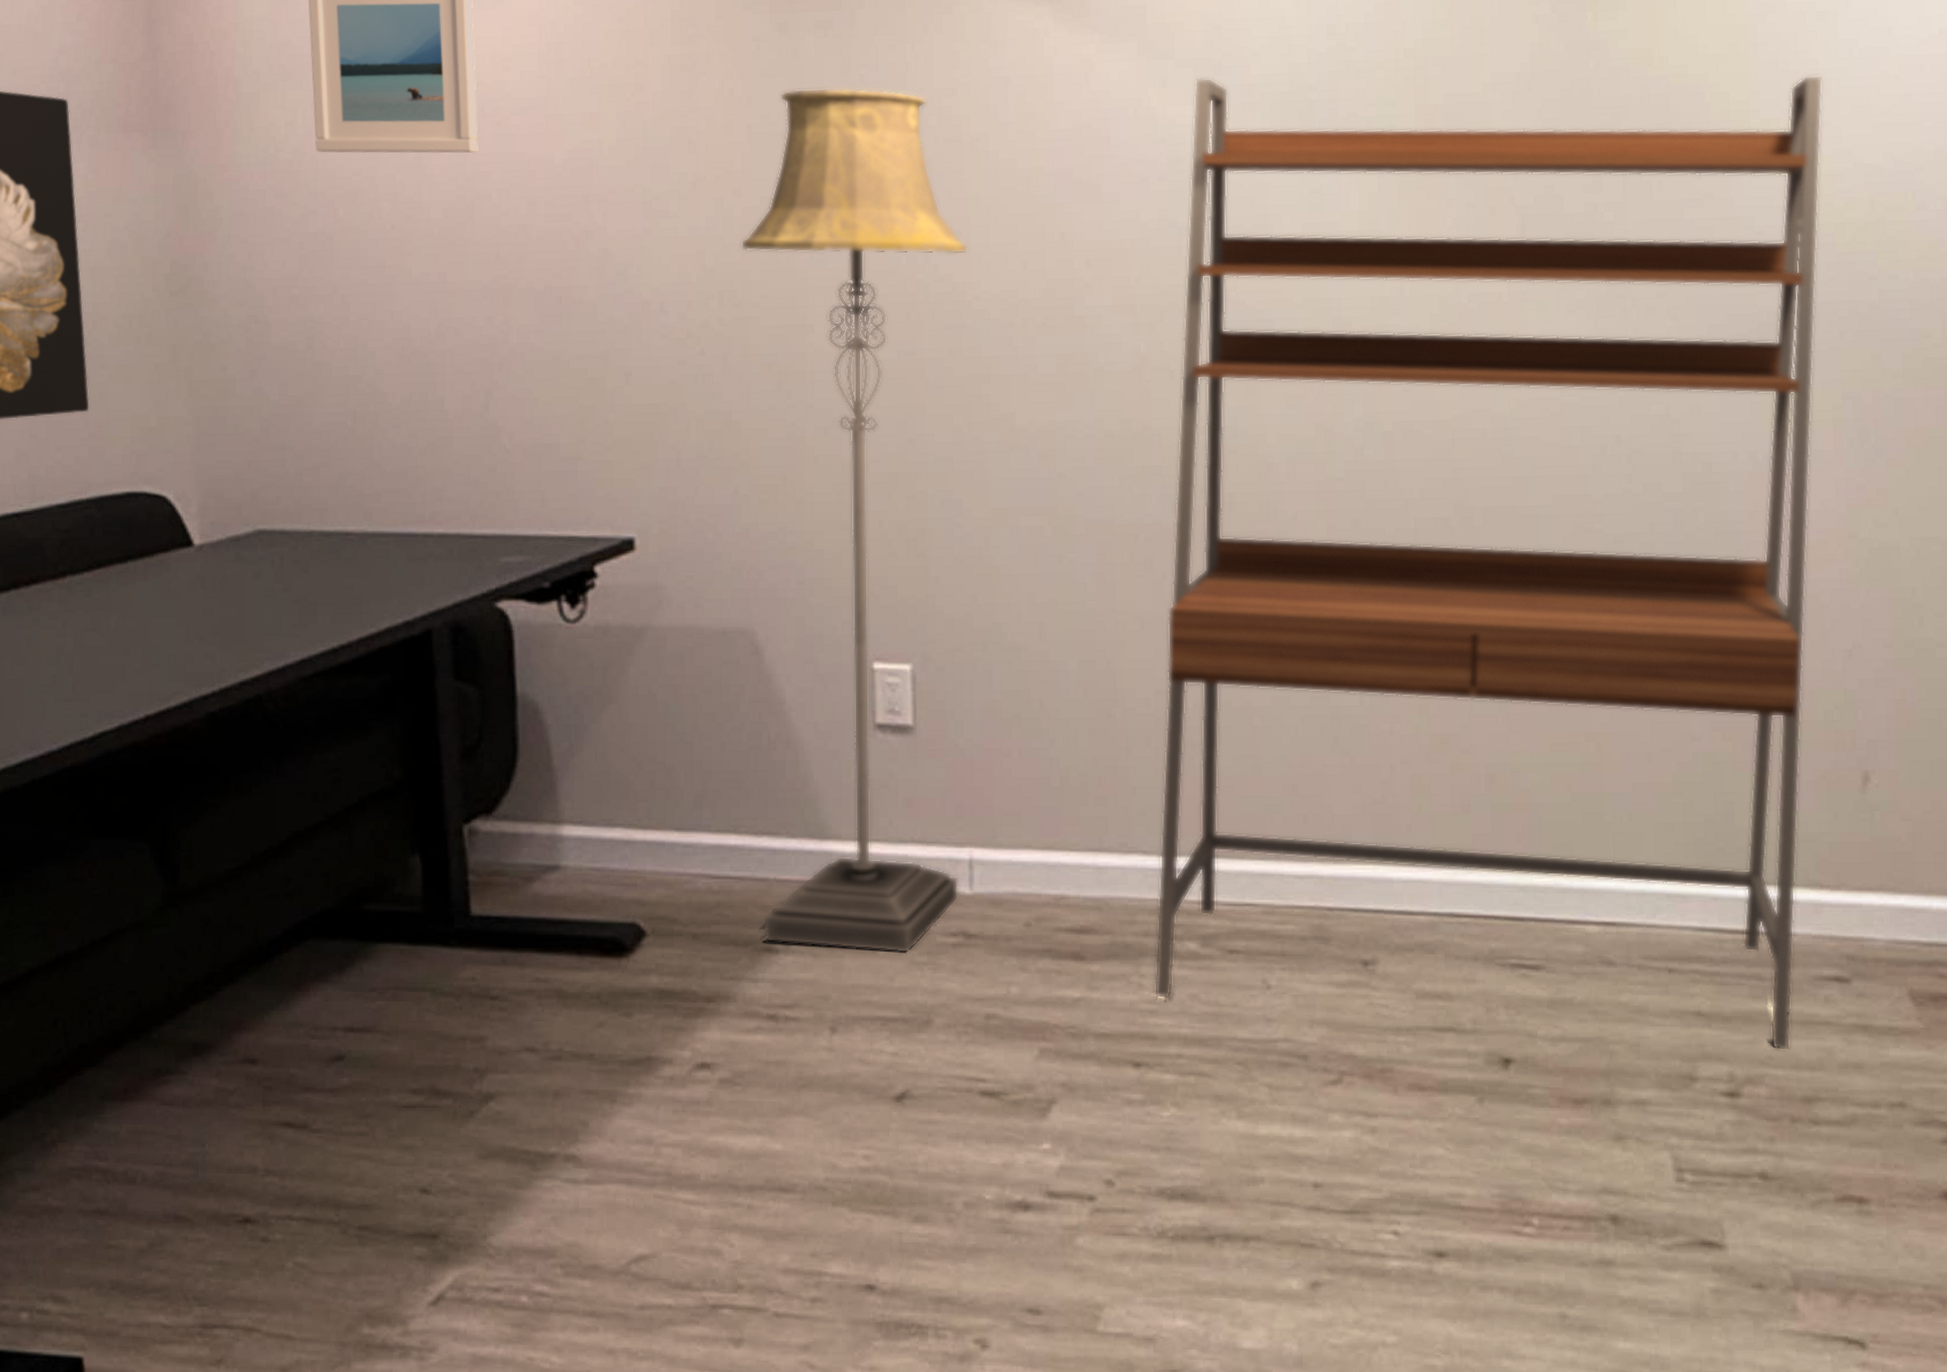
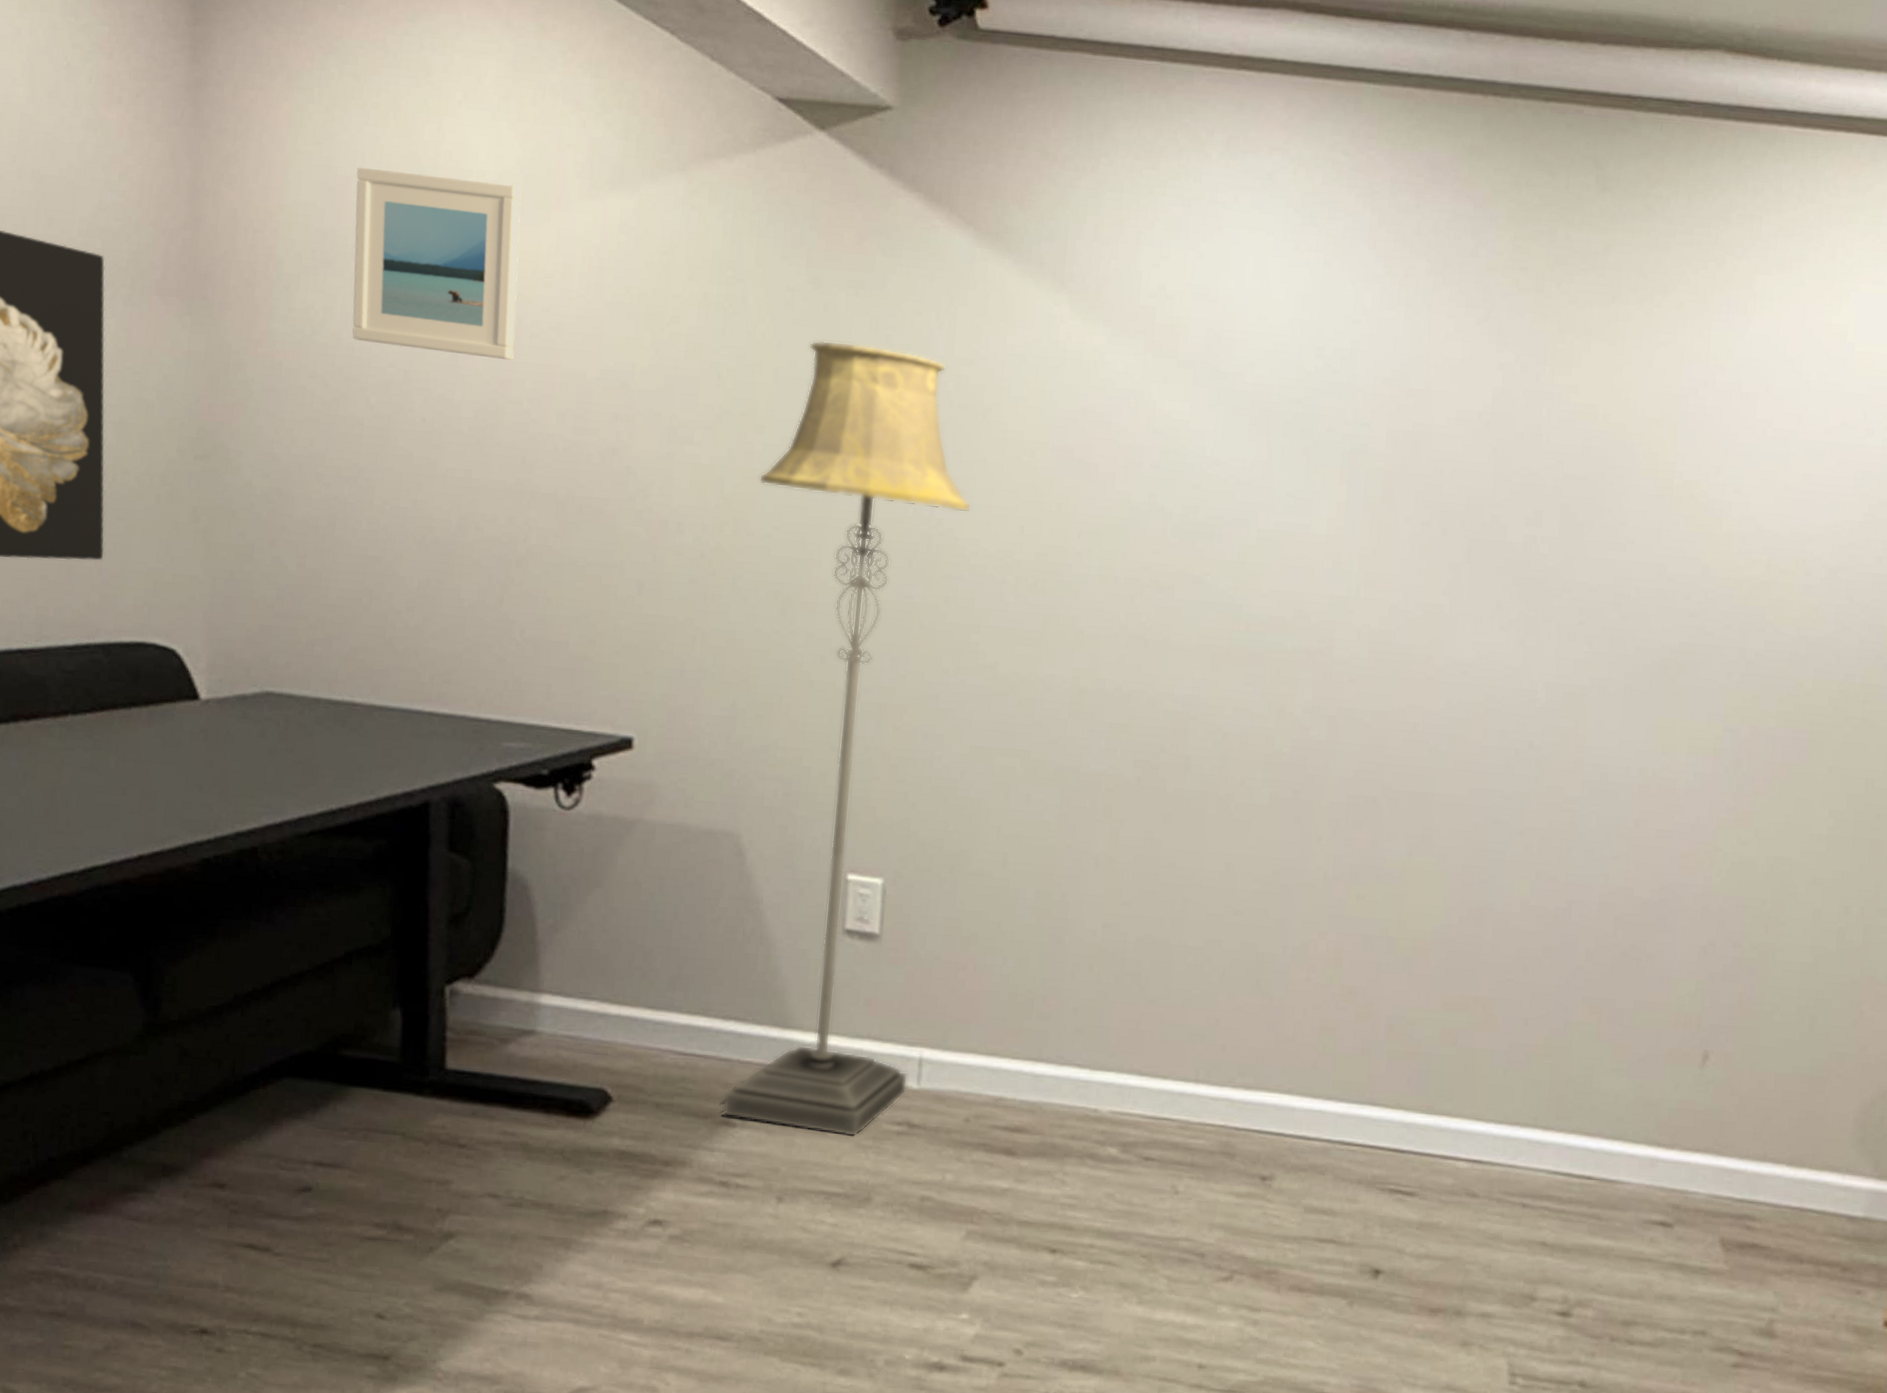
shelving unit: present [1153,74,1823,1052] -> none [1074,379,1739,1281]

